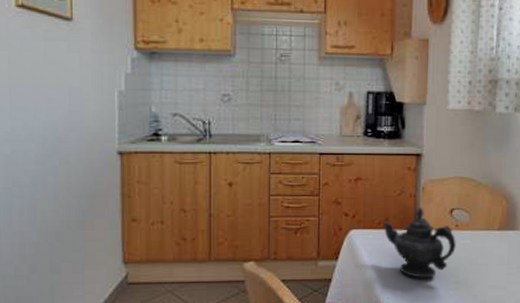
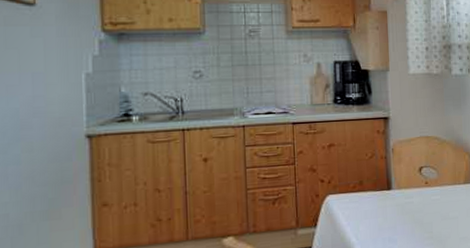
teapot: present [382,207,456,278] -> none [356,168,427,237]

